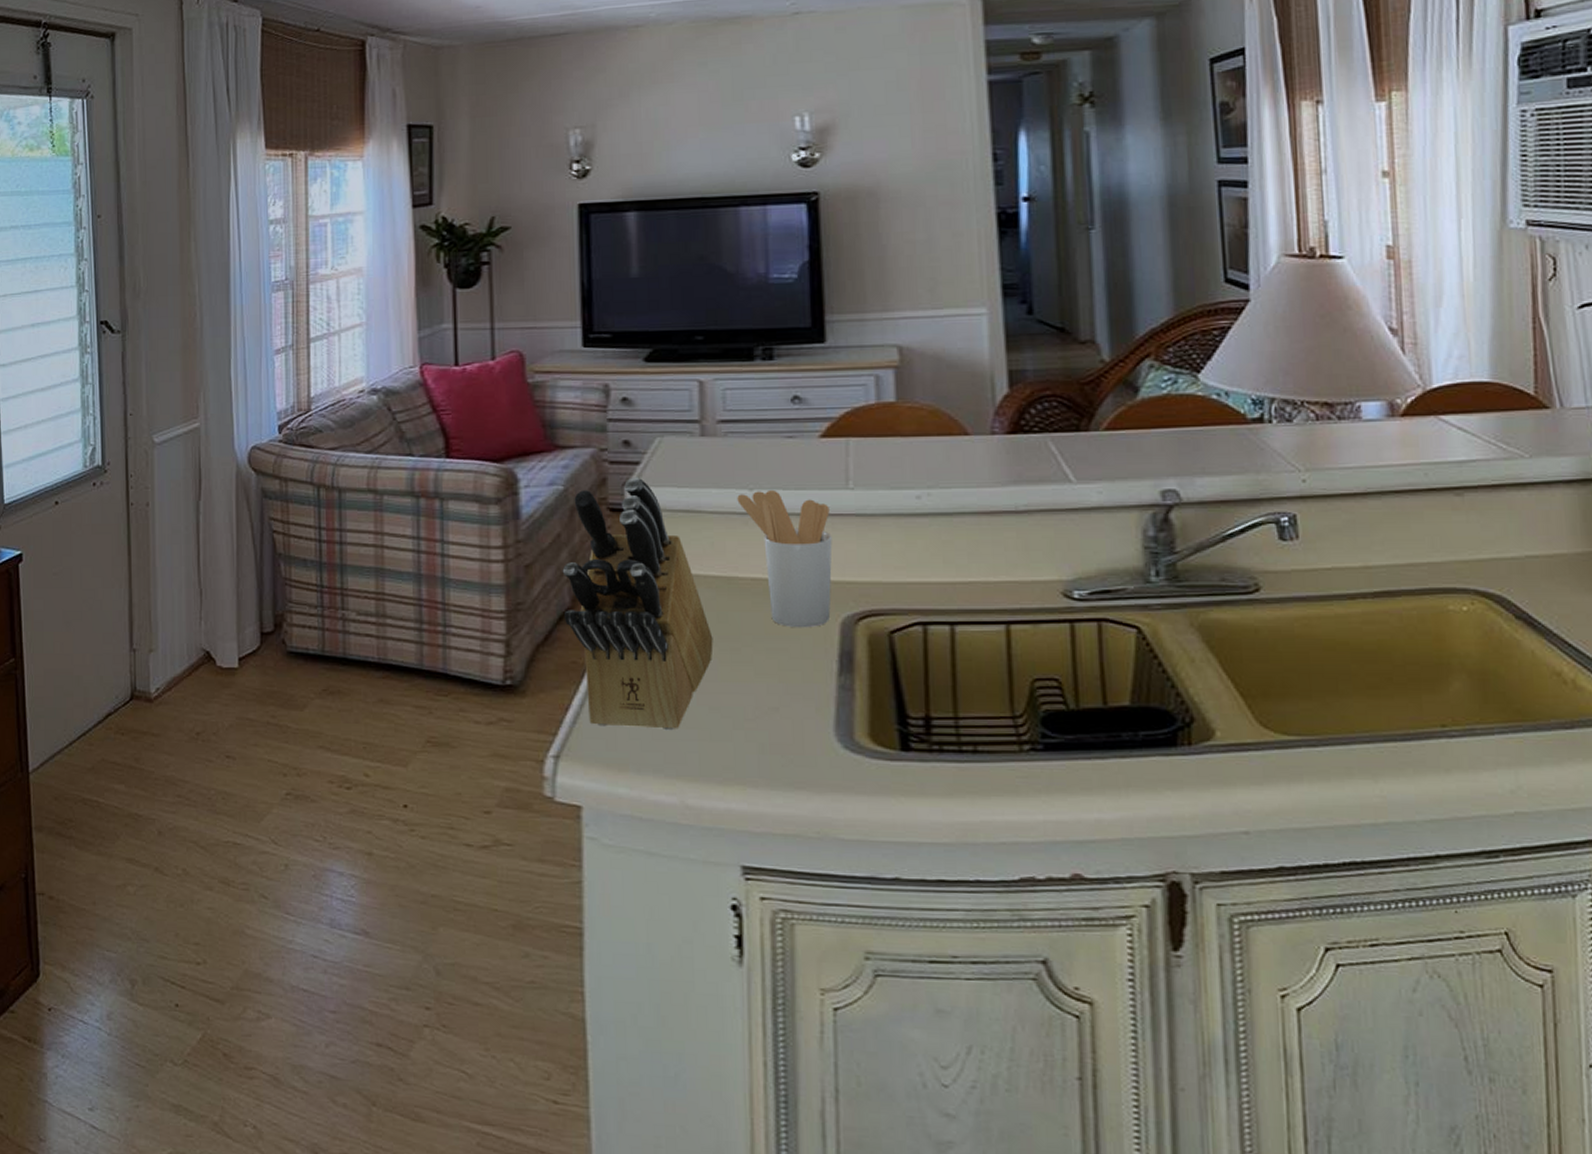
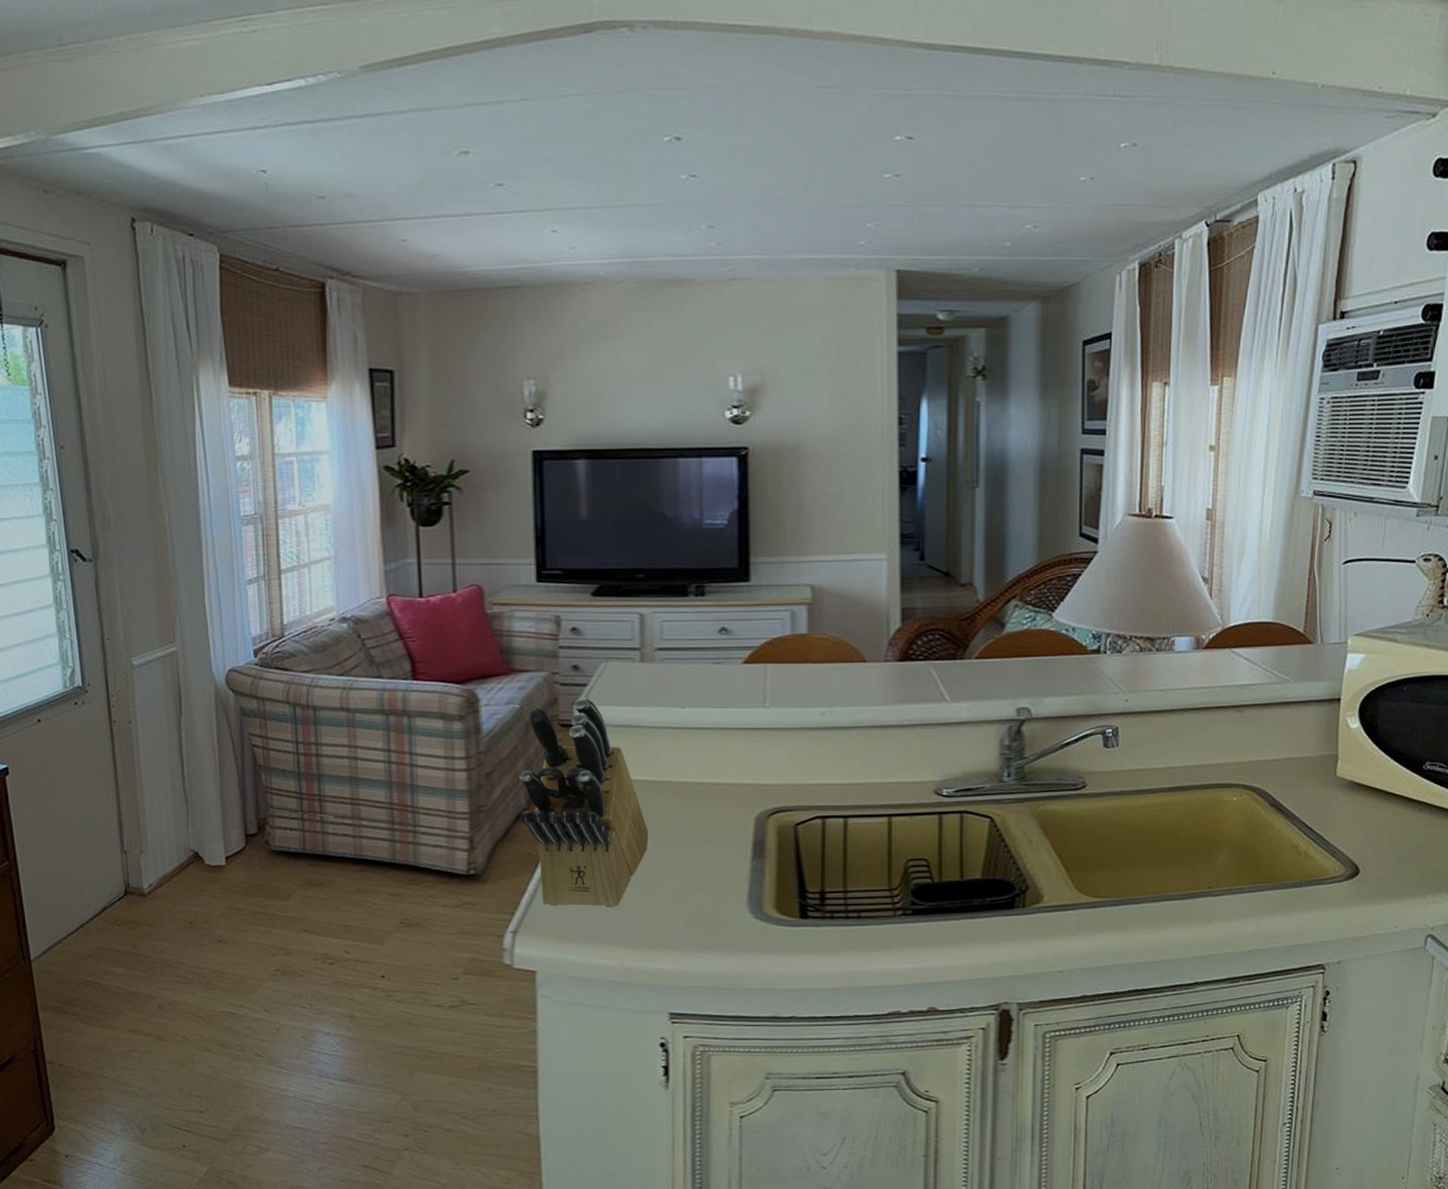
utensil holder: present [737,489,833,628] -> none [671,707,750,823]

